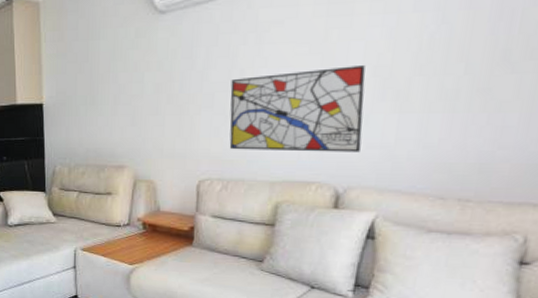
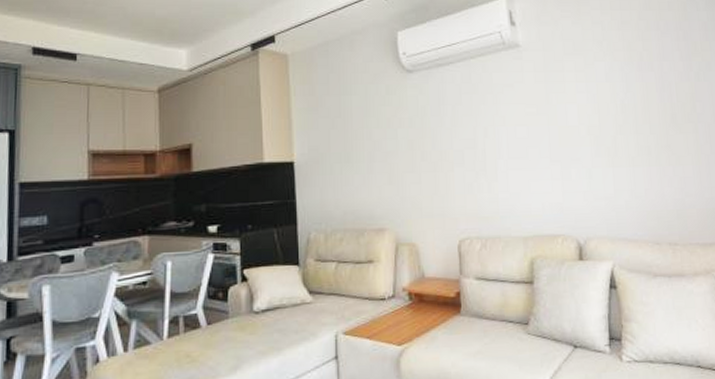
wall art: present [229,66,366,152] -> none [477,125,590,206]

